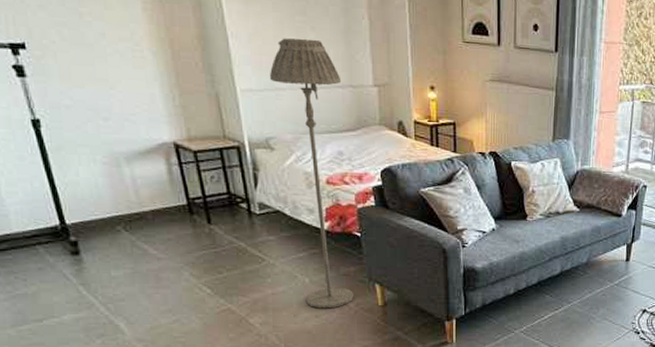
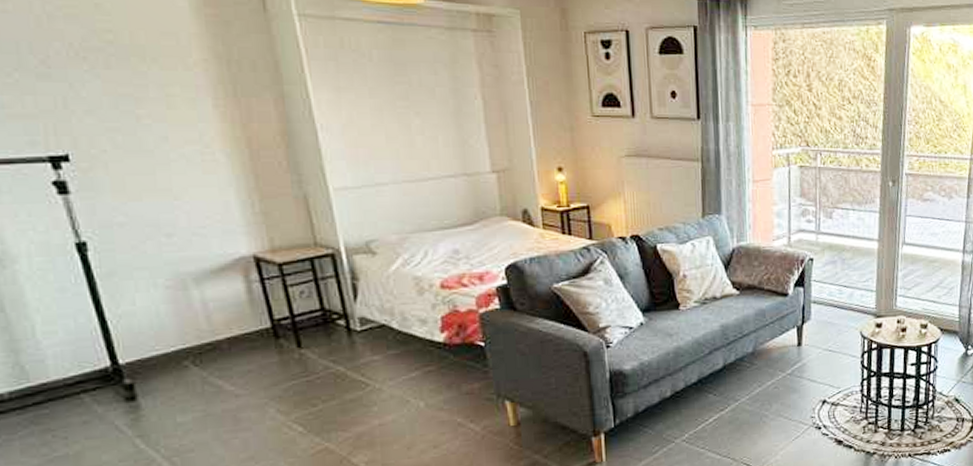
floor lamp: present [270,38,354,309] -> none [368,125,480,437]

